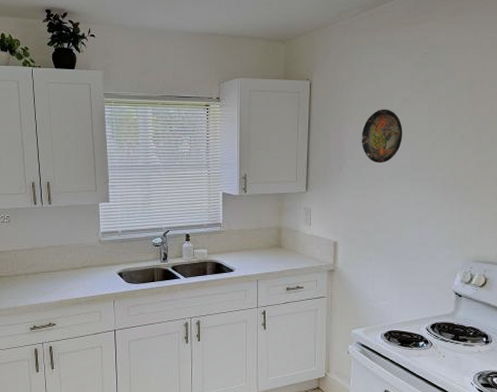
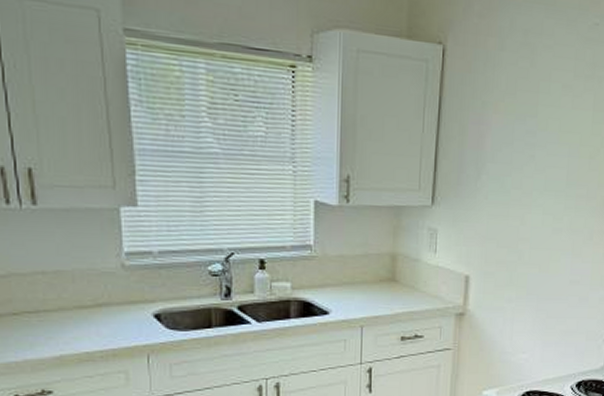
decorative plate: present [361,109,403,164] -> none [507,96,560,173]

